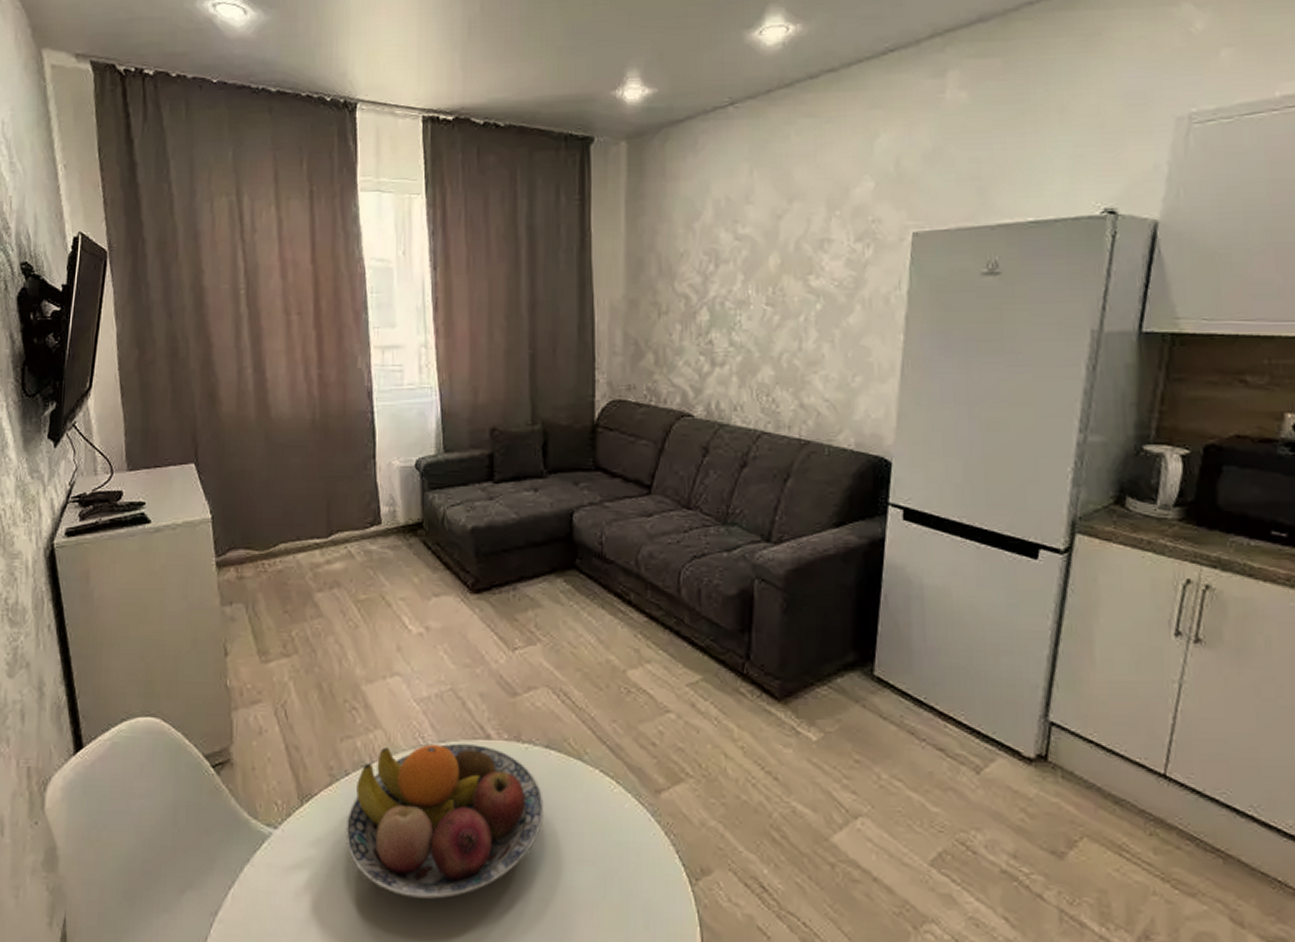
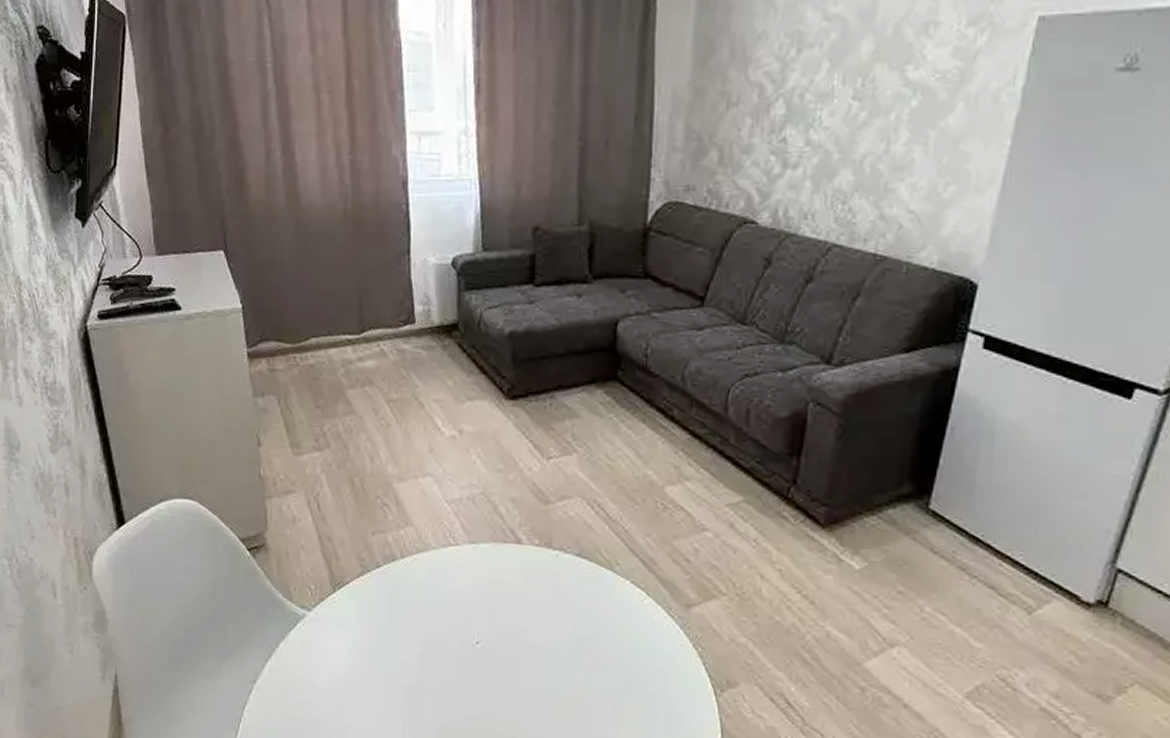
fruit bowl: present [345,743,543,899] -> none [376,543,572,687]

